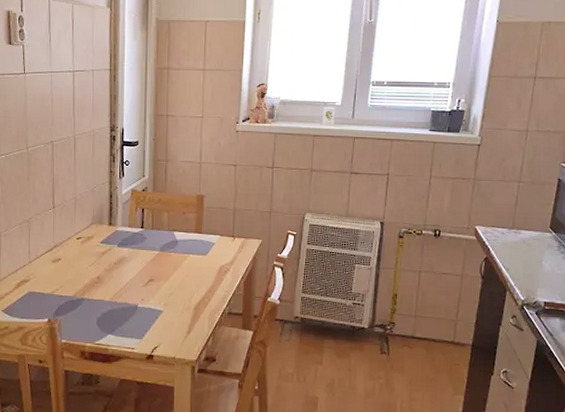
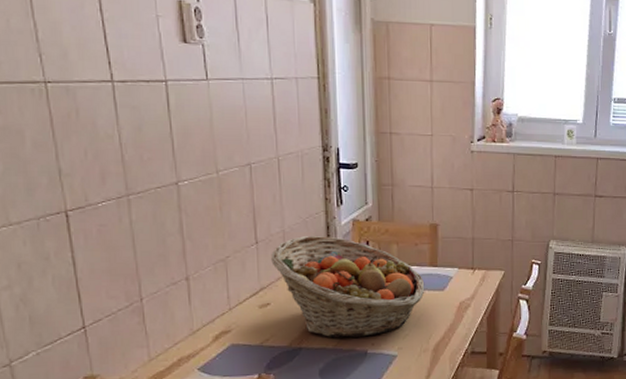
fruit basket: none [64,202,190,293] -> present [271,235,425,338]

